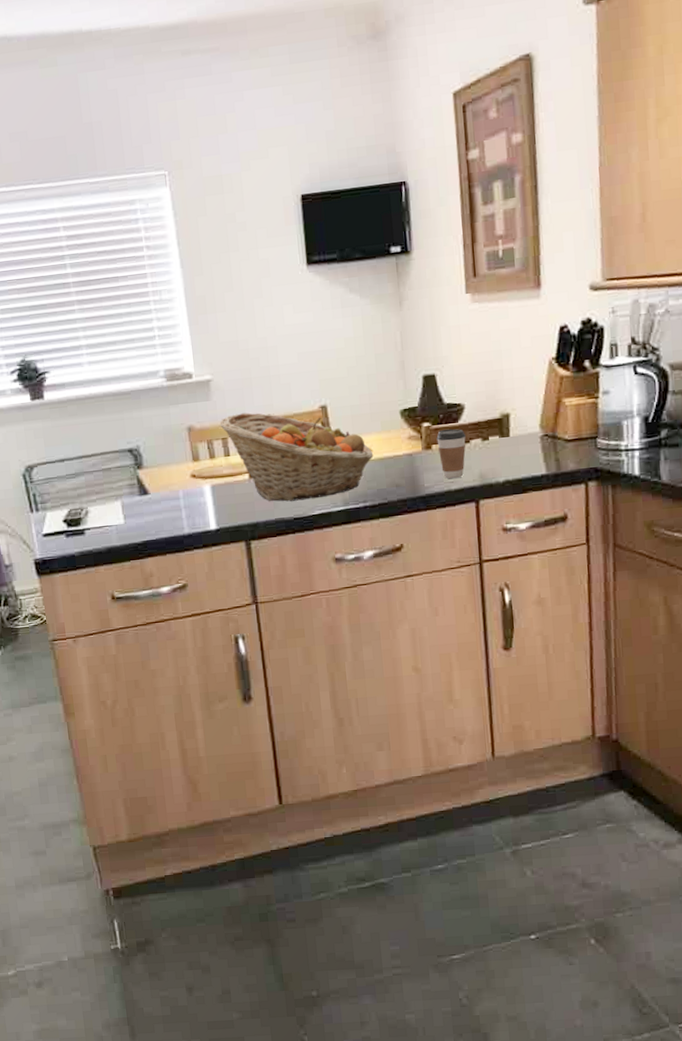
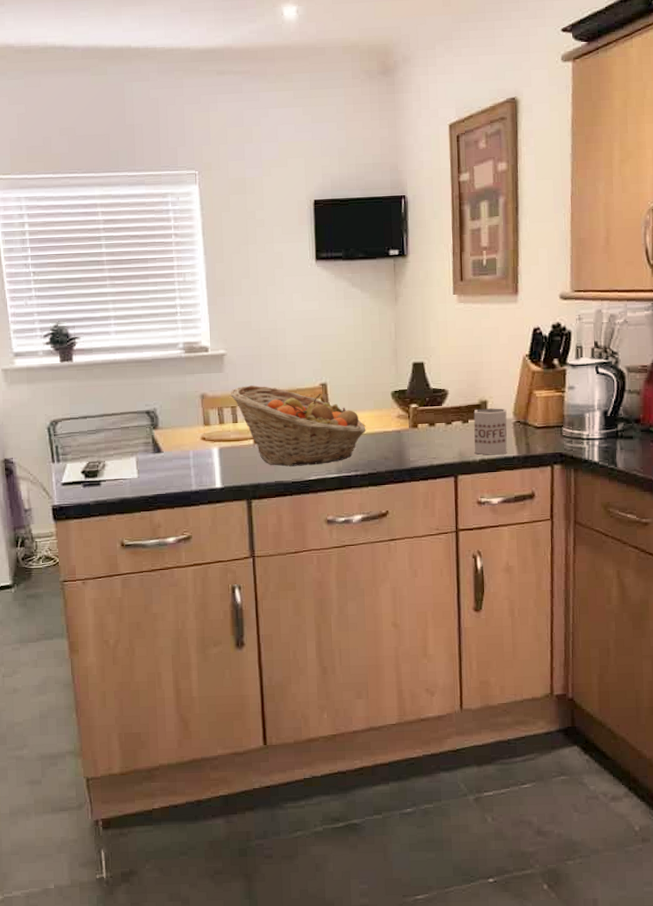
coffee cup: present [436,428,466,479] -> none [422,410,448,455]
mug: none [494,421,535,476] -> present [473,408,507,455]

